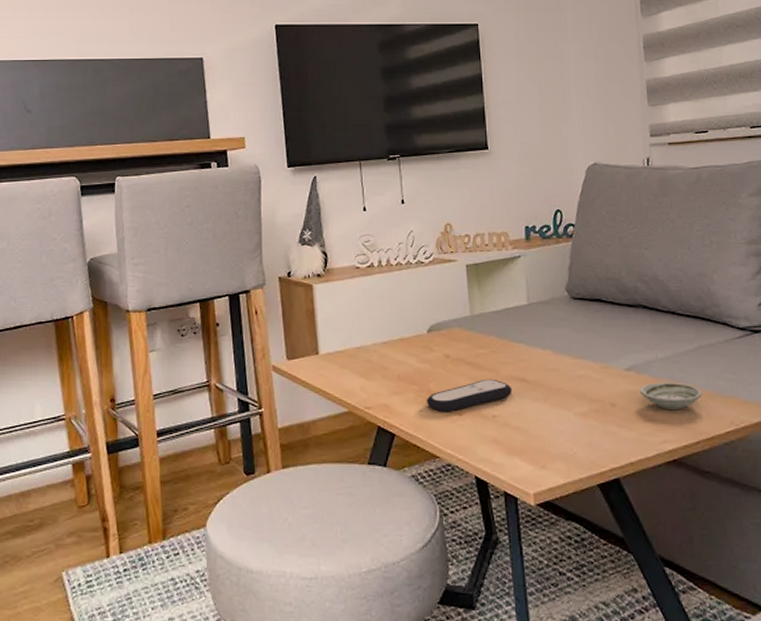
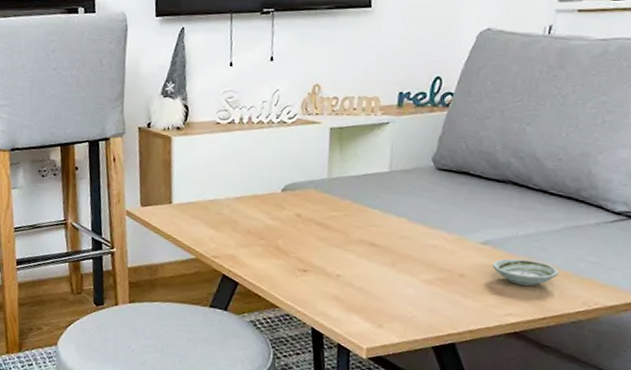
remote control: present [426,378,513,412] -> none [272,240,361,268]

